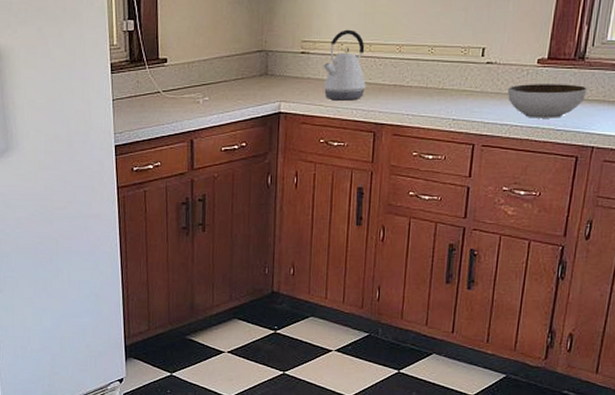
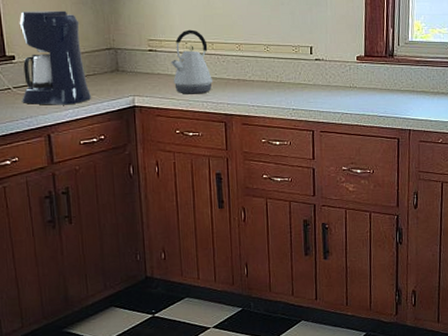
coffee maker: none [169,11,238,110] -> present [19,10,92,105]
soup bowl: present [507,84,588,118] -> none [335,77,399,107]

